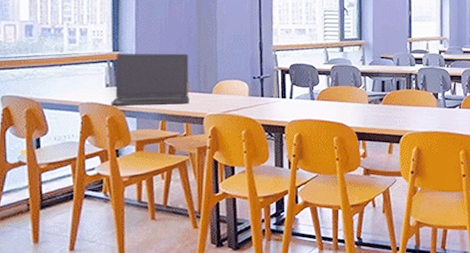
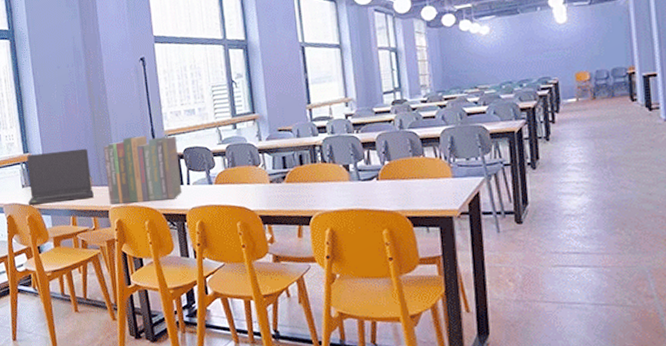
books: none [205,47,284,111] -> present [103,135,182,204]

